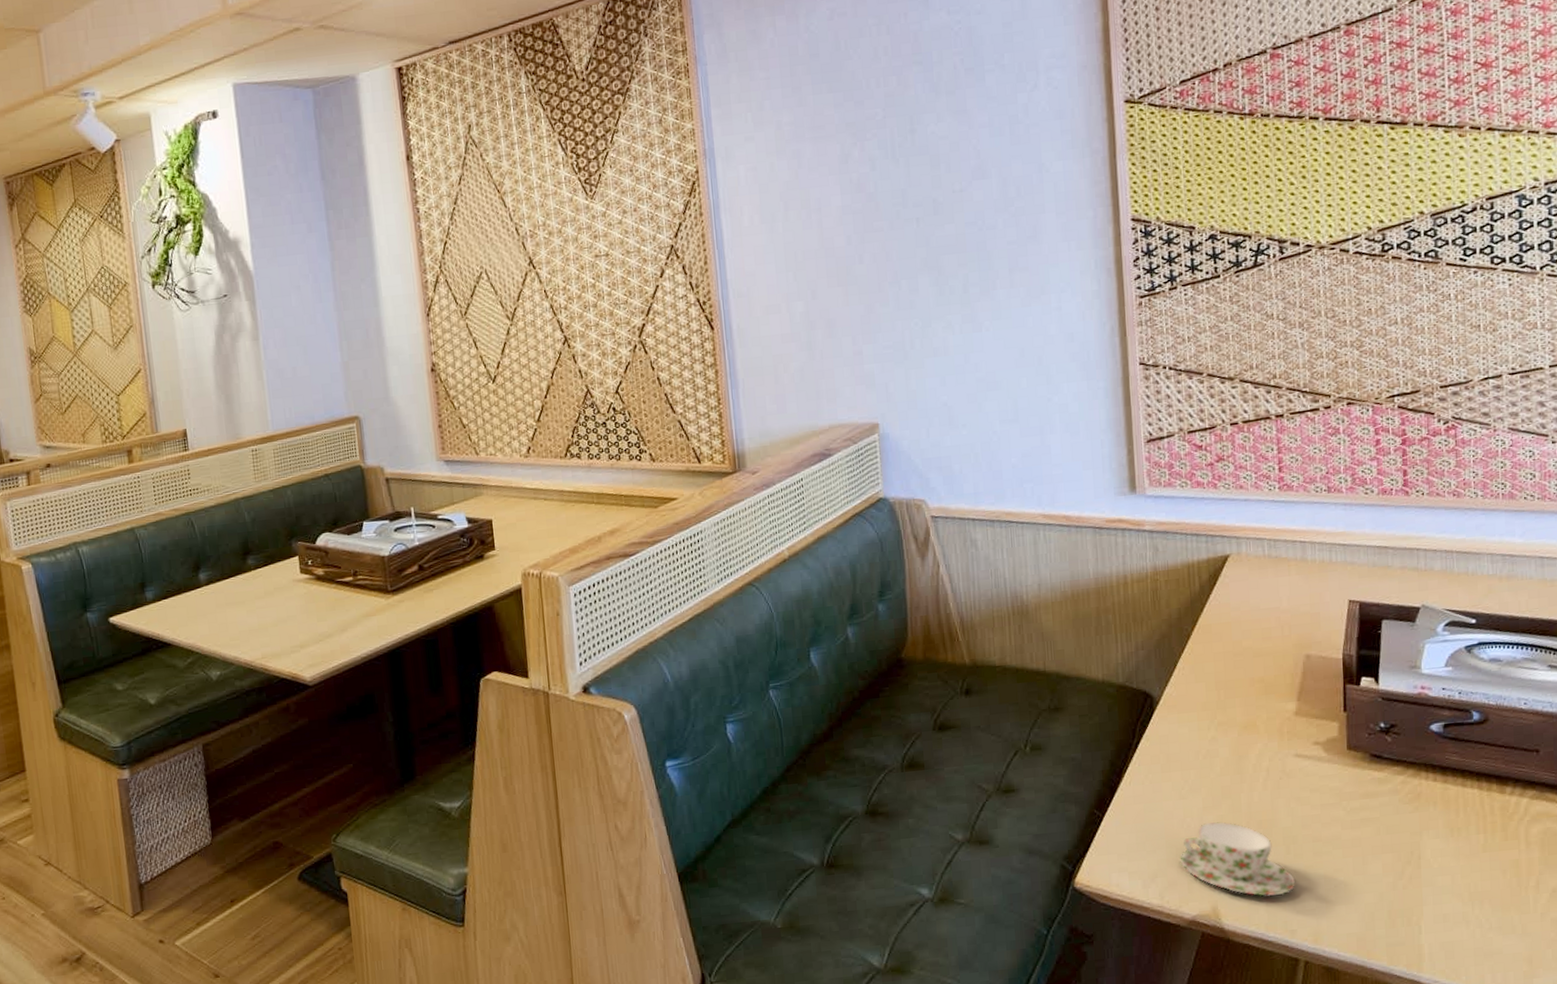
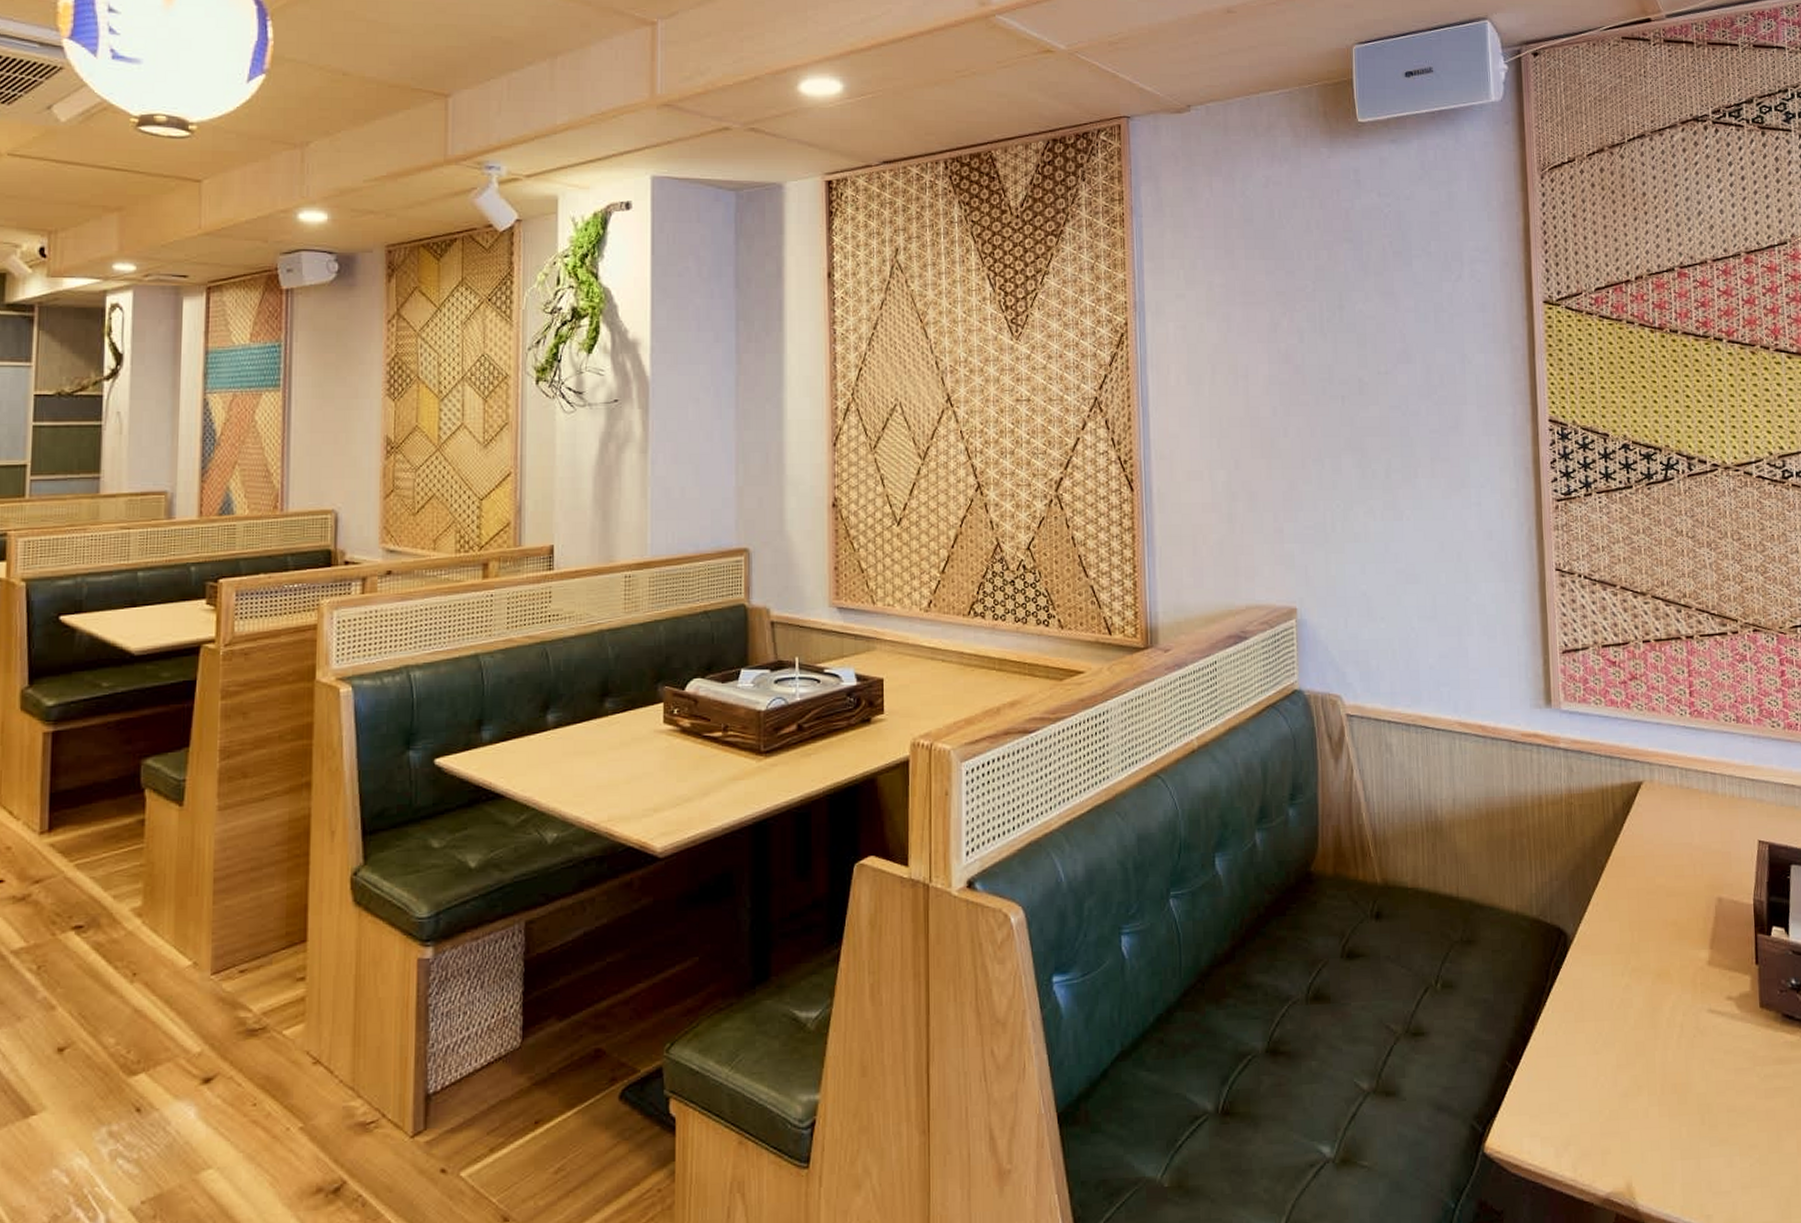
teacup: present [1180,822,1295,897] -> none [1593,1083,1710,1174]

